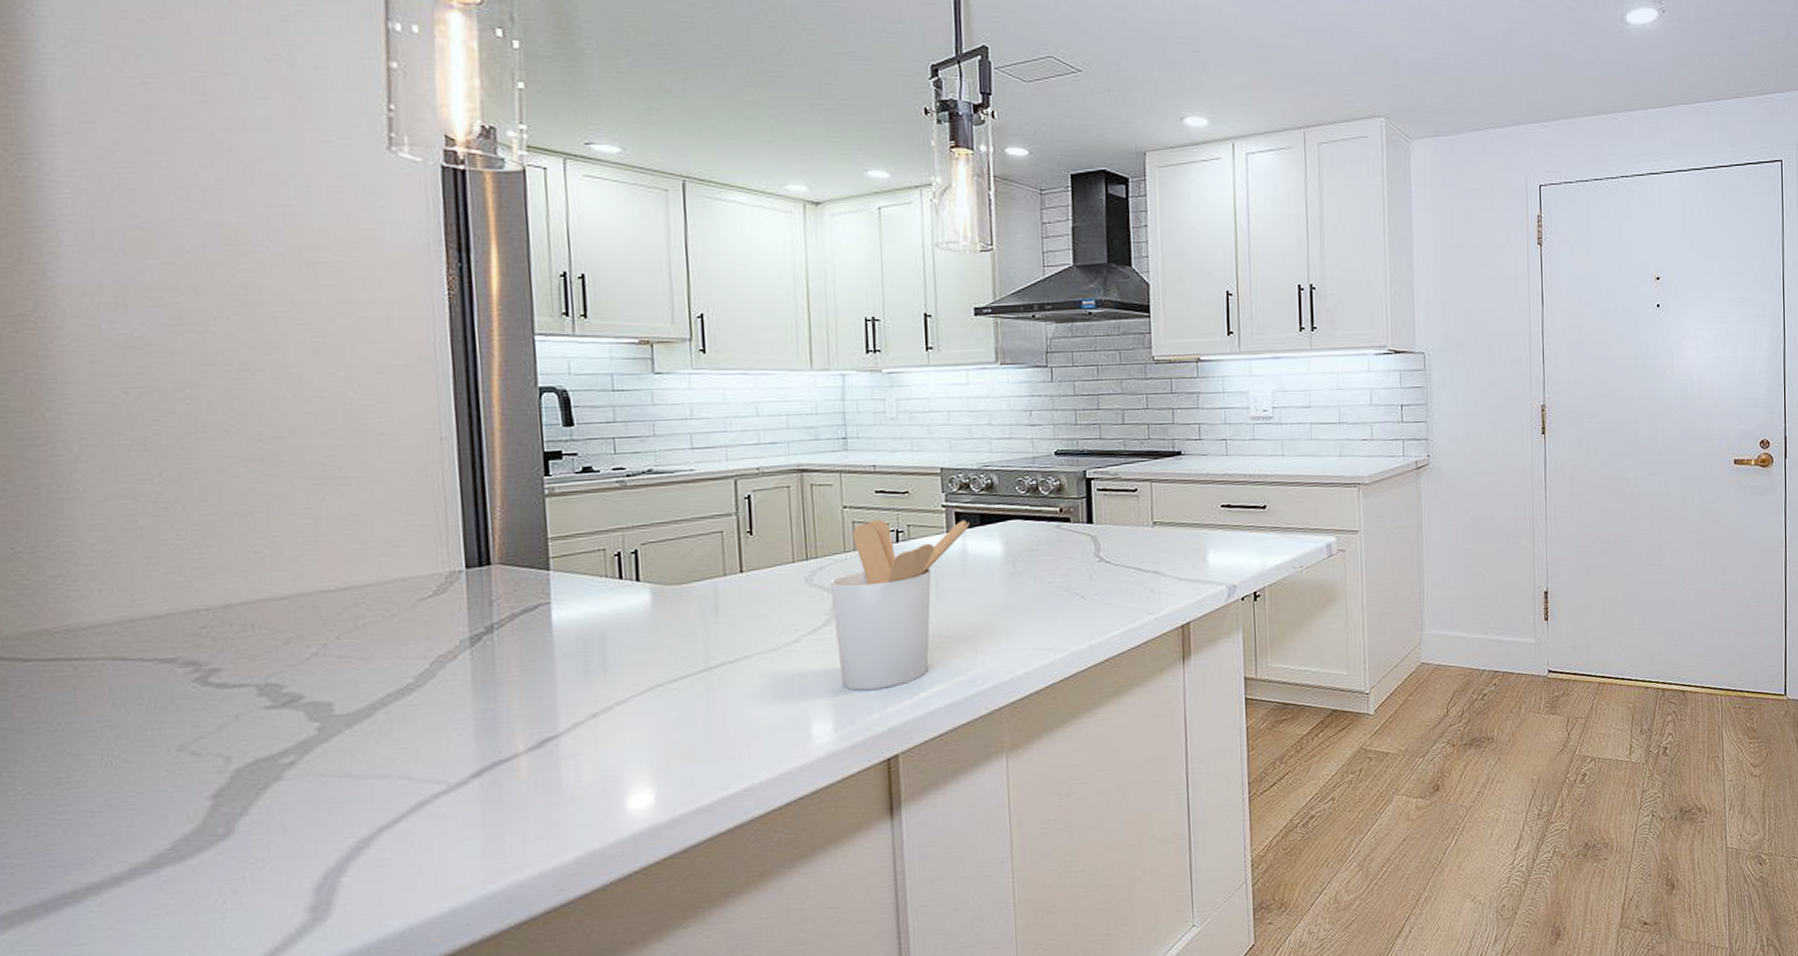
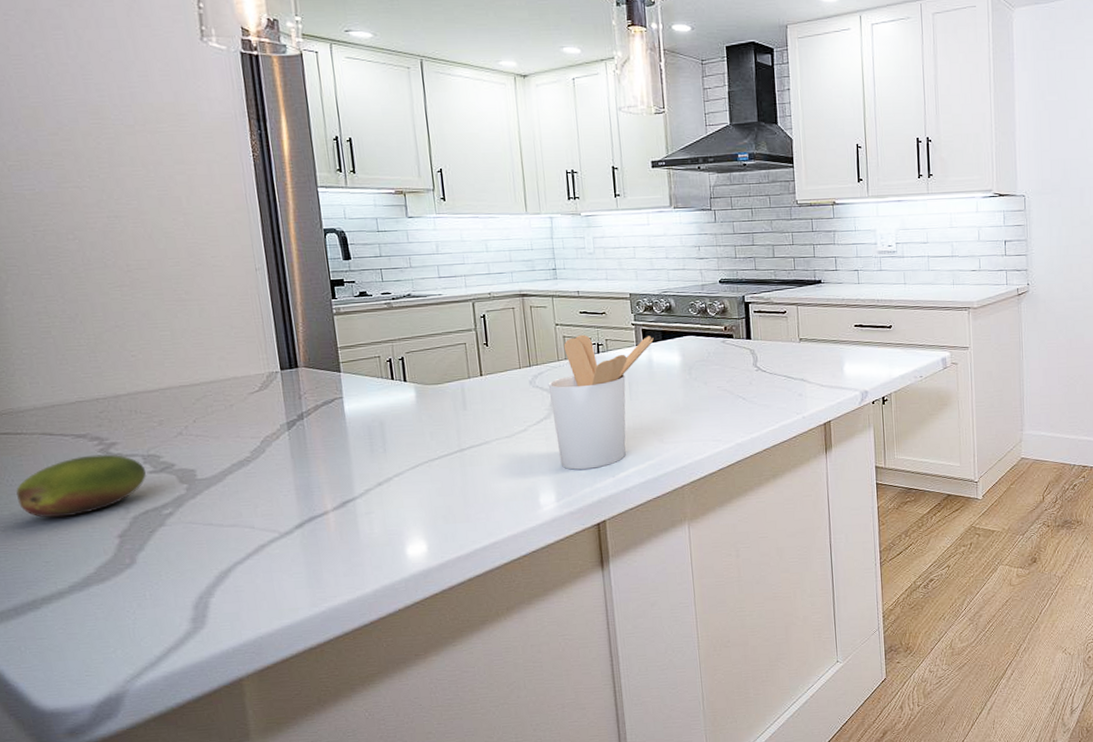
fruit: none [63,684,262,775] -> present [16,454,147,518]

